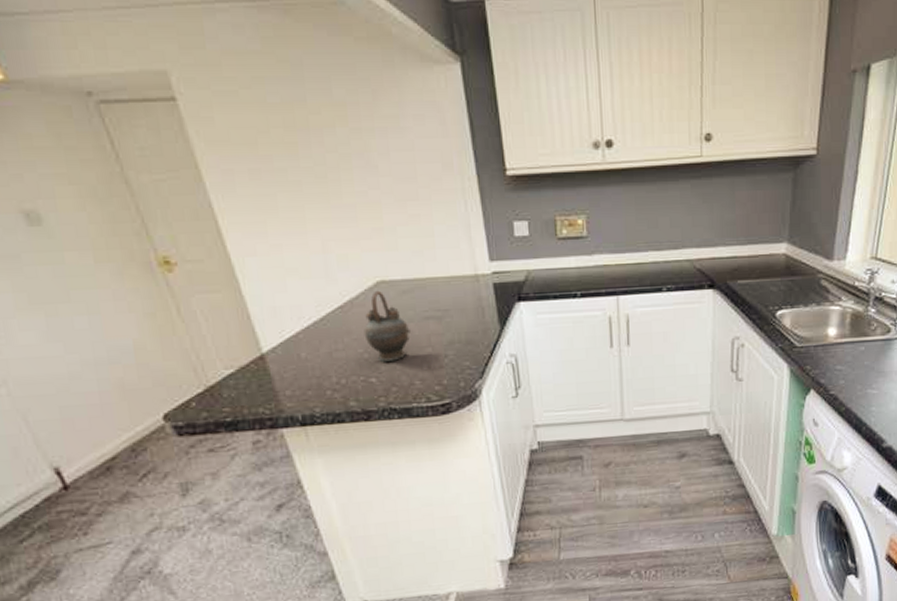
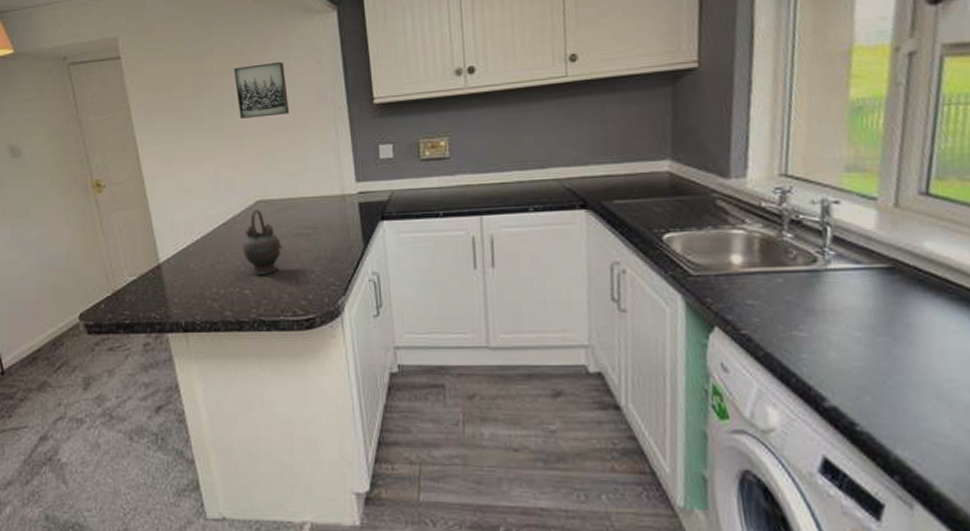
wall art: none [335,120,410,186] -> present [233,62,290,119]

